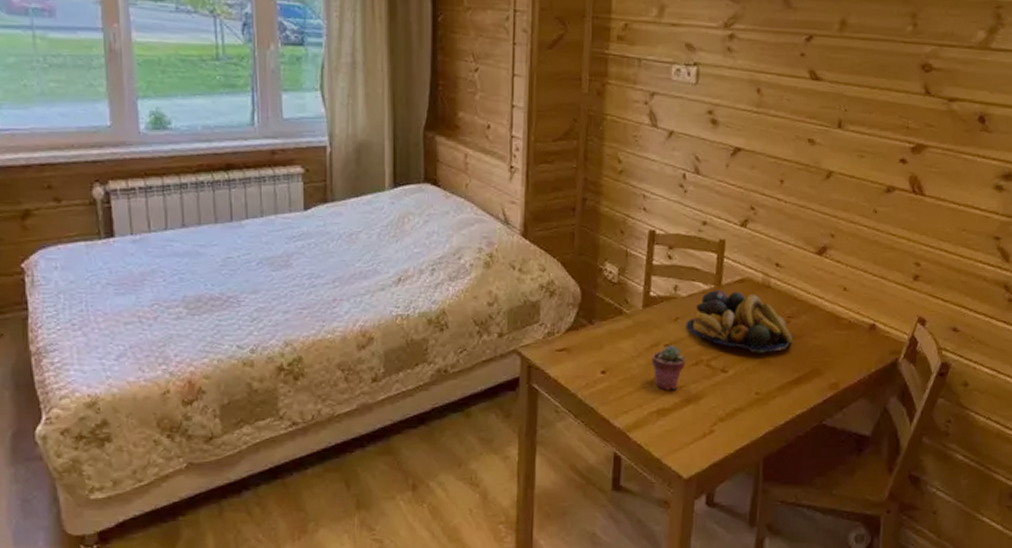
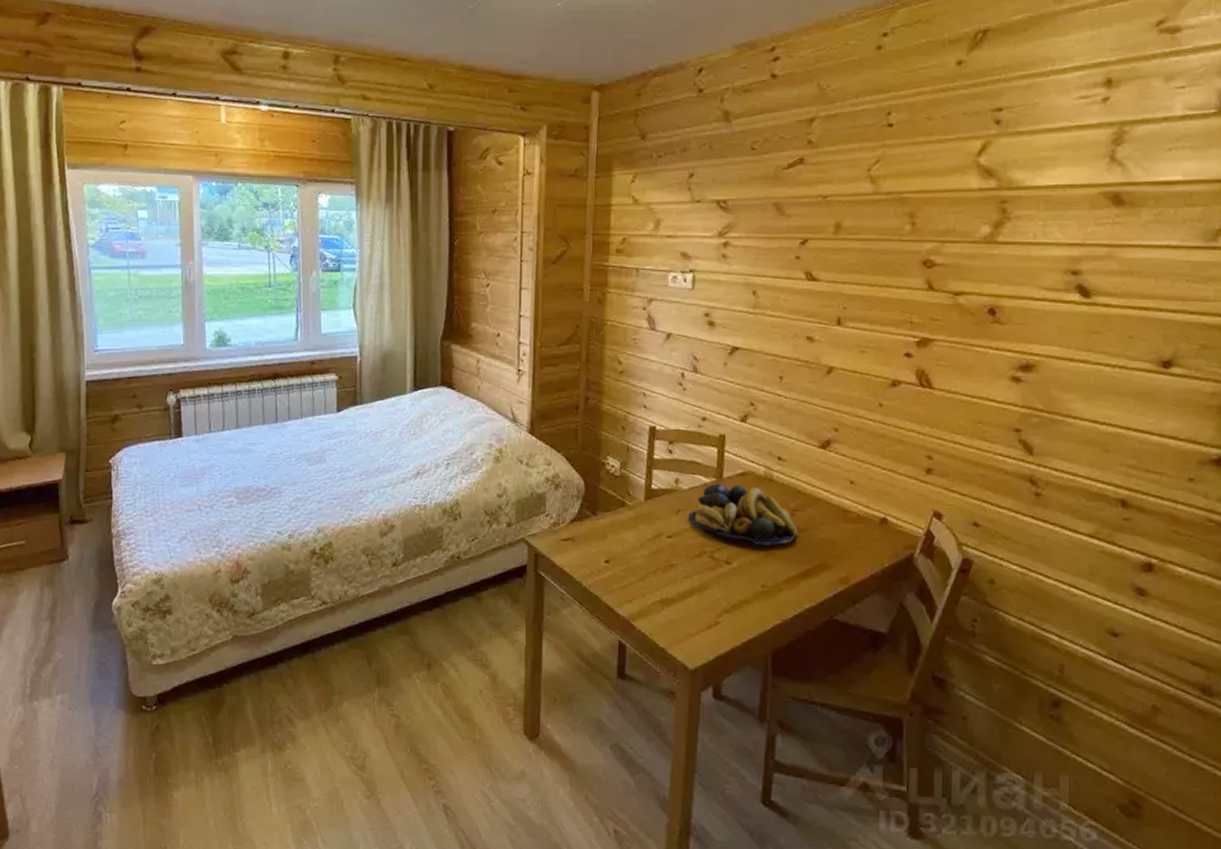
potted succulent: present [651,345,686,390] -> none [654,536,689,581]

